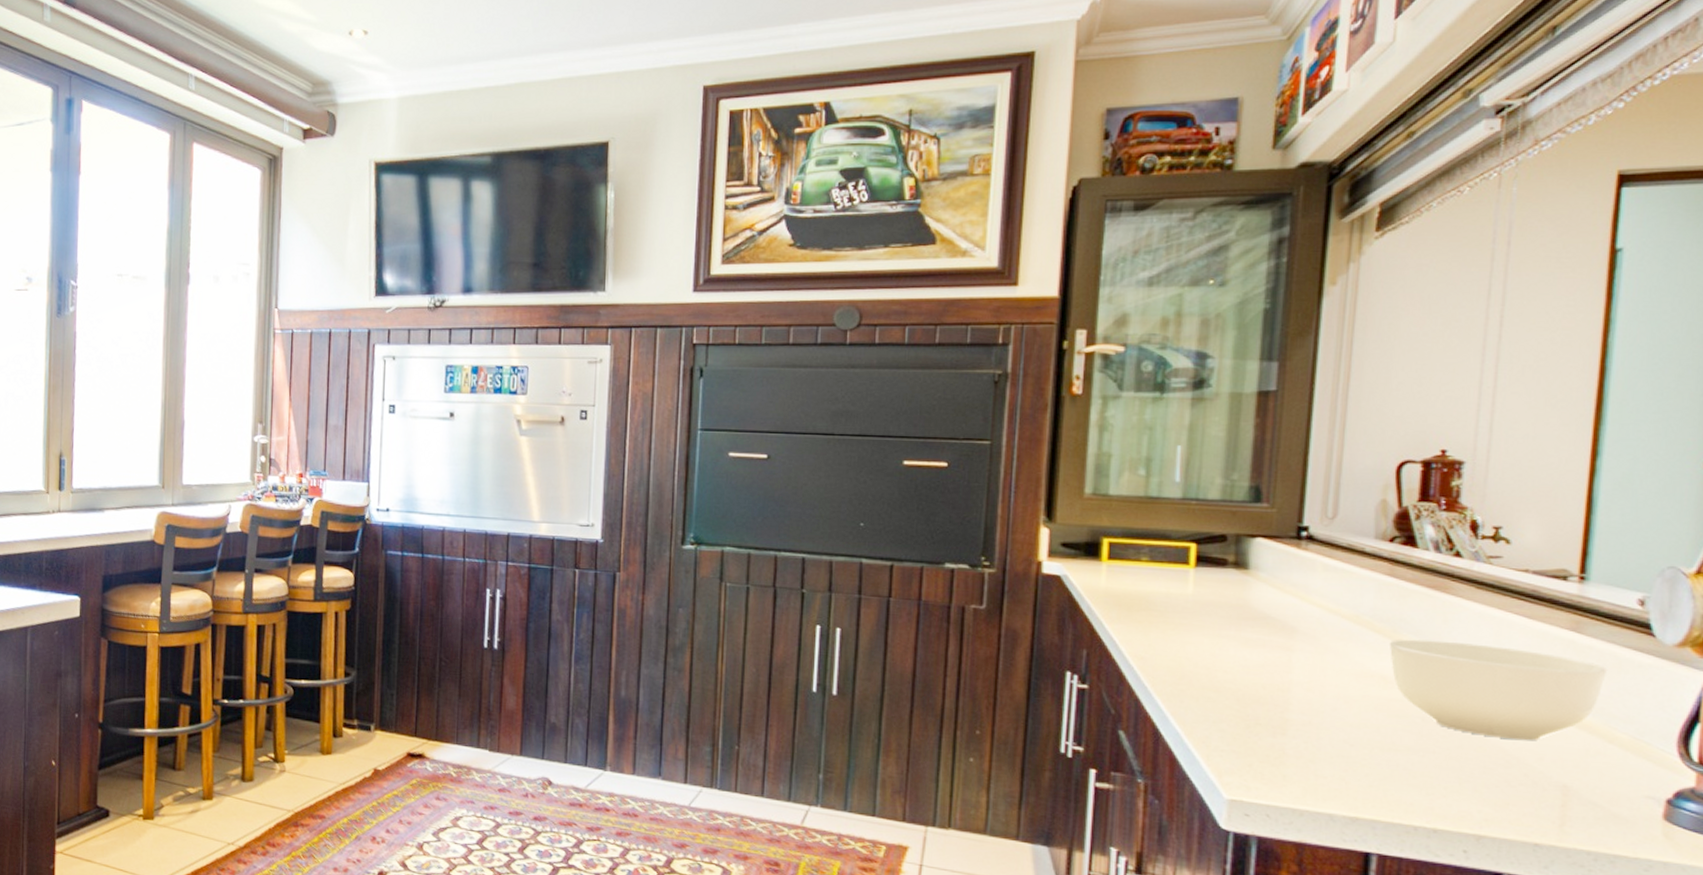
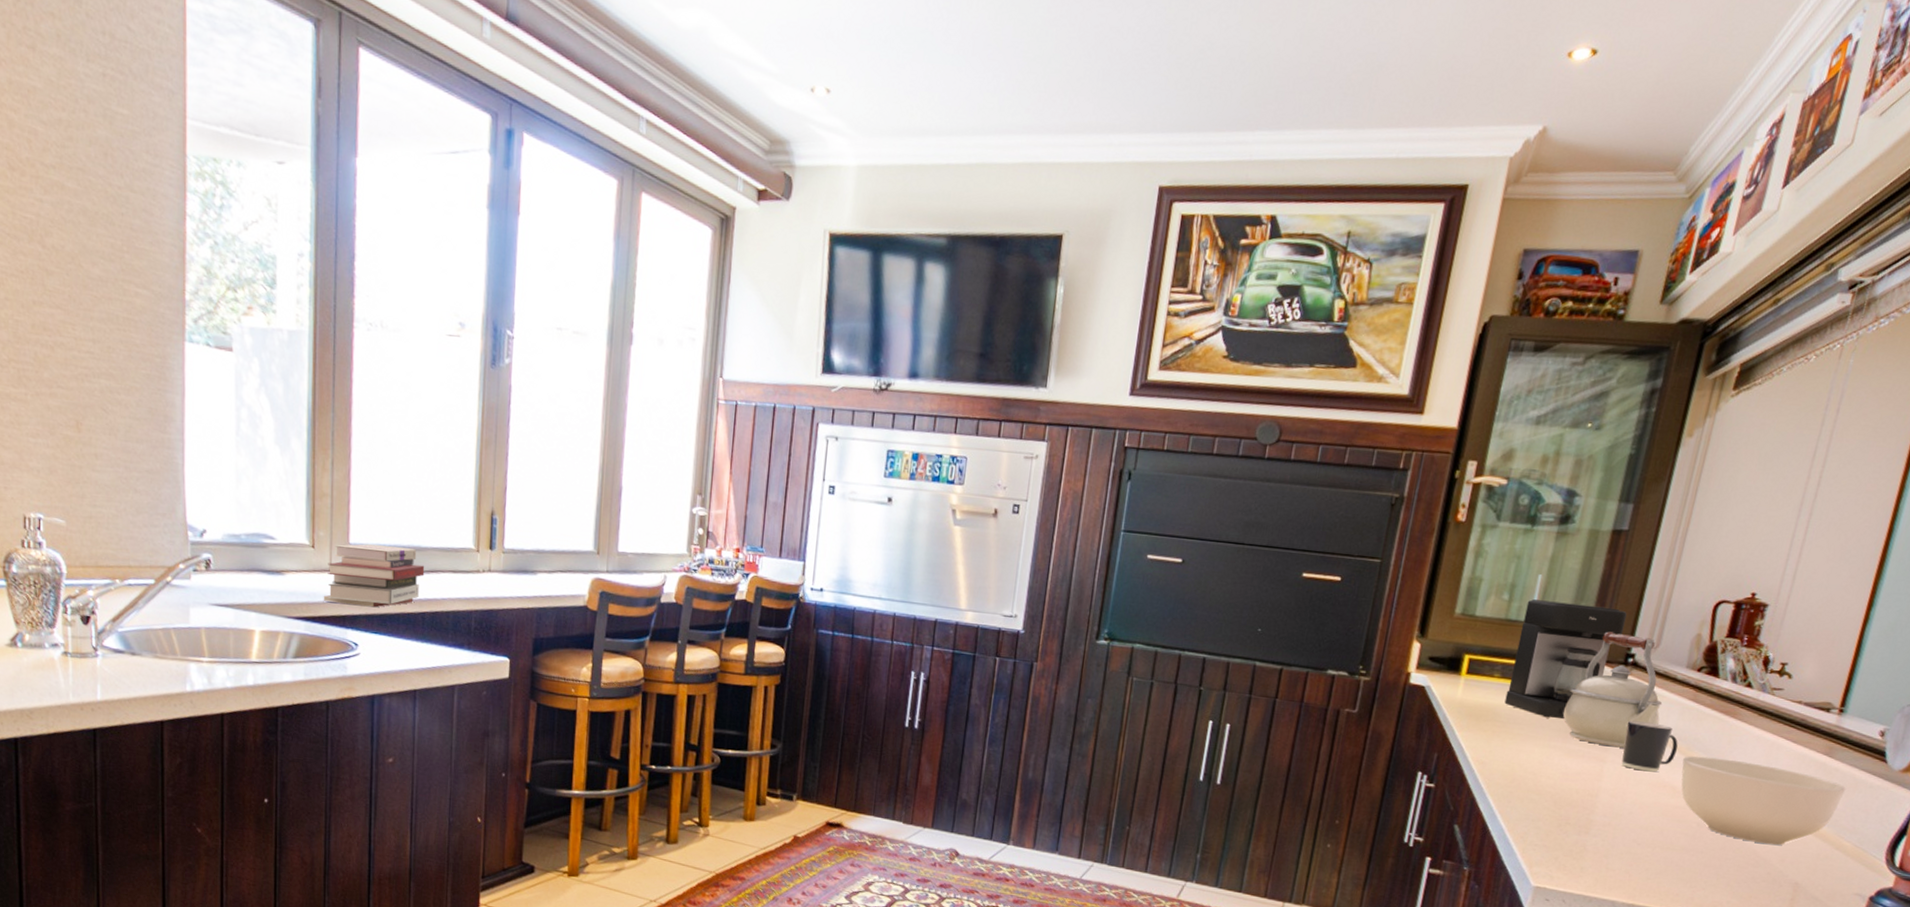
coffee maker: none [1158,473,1291,605] -> present [1504,599,1627,720]
kettle: none [1231,503,1353,634] -> present [1562,631,1663,748]
mug: none [1312,602,1381,660] -> present [1621,720,1678,772]

